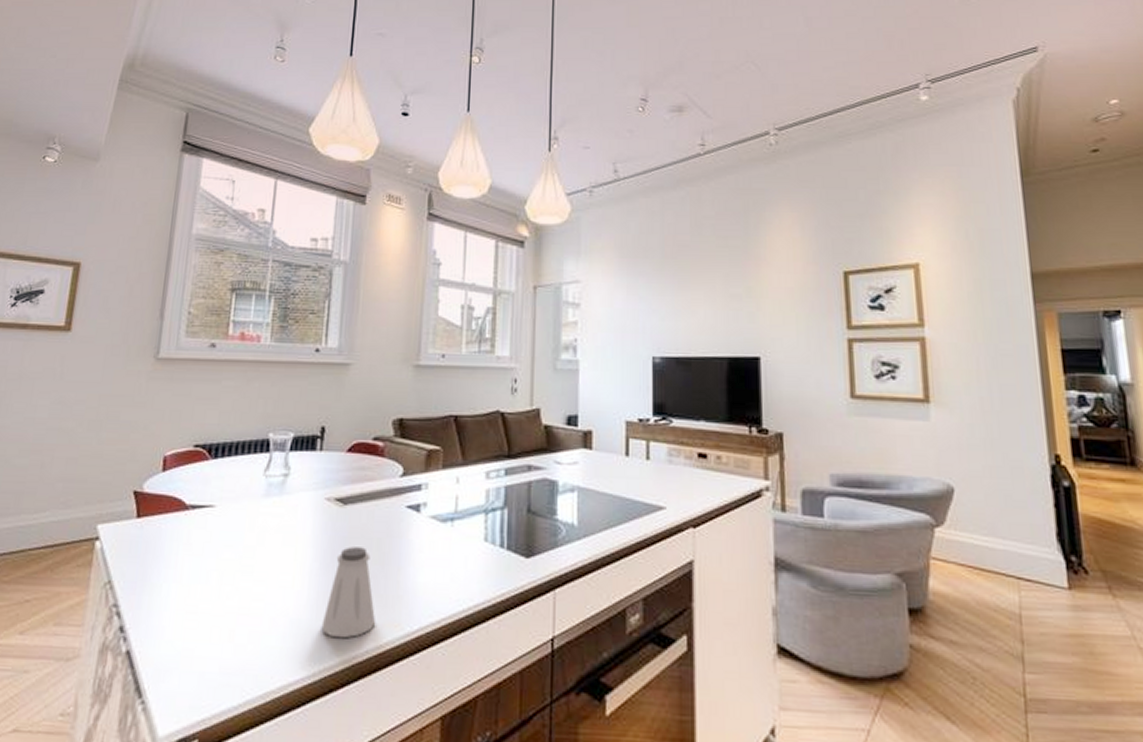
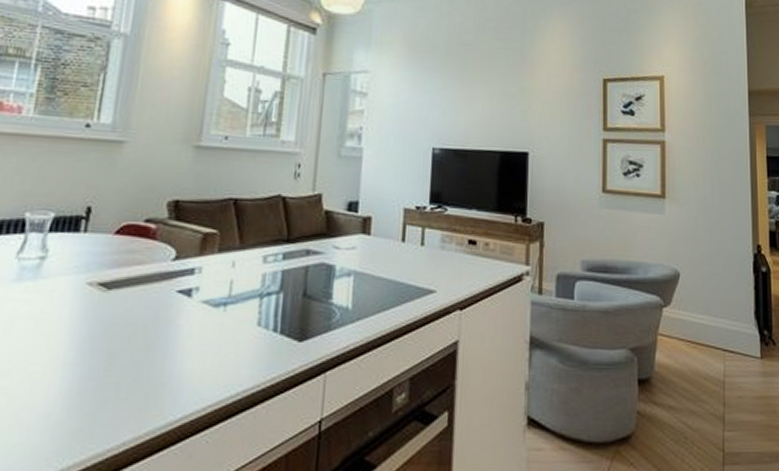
saltshaker: present [321,547,376,639] -> none [73,334,136,431]

